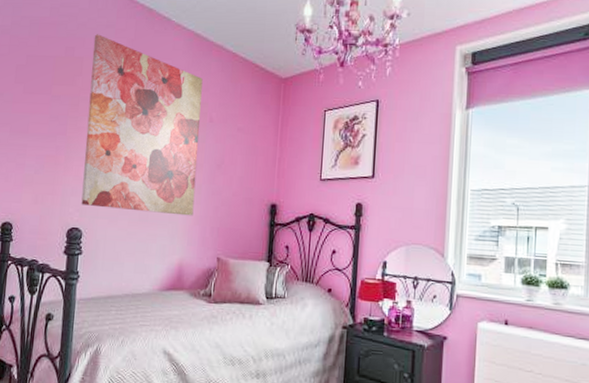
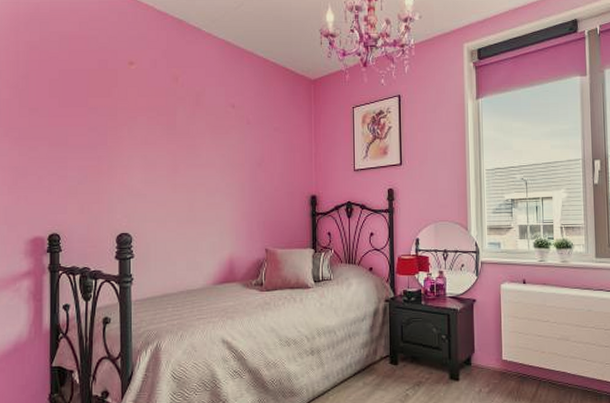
wall art: present [81,34,203,216] -> none [126,46,239,213]

